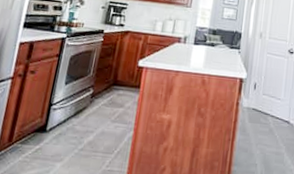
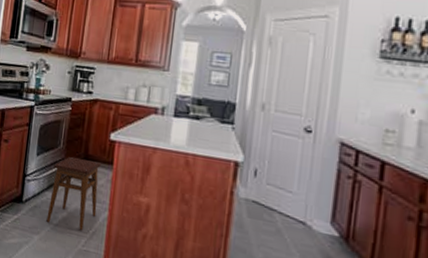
stool: none [71,84,130,153] -> present [46,157,102,231]

